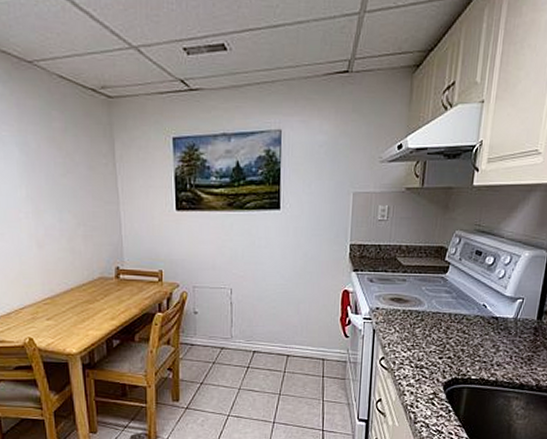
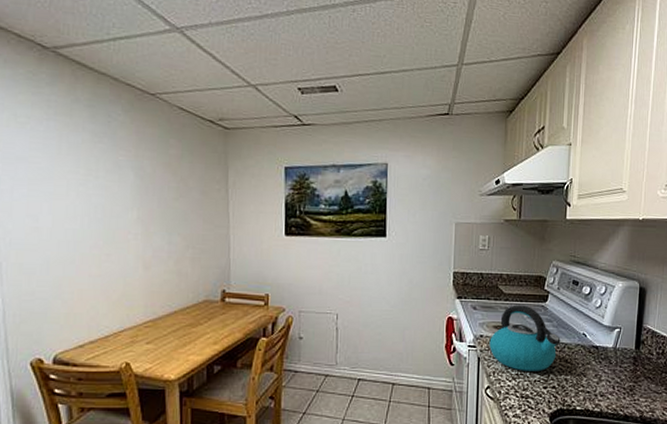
kettle: none [385,276,459,342] -> present [489,305,561,371]

